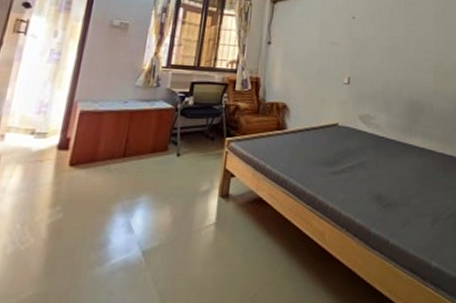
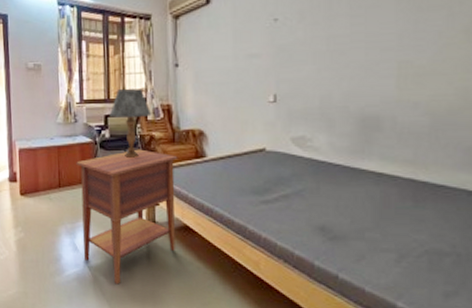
nightstand: none [138,118,260,270] -> present [76,149,178,285]
table lamp: none [196,57,240,127] -> present [109,88,152,158]

